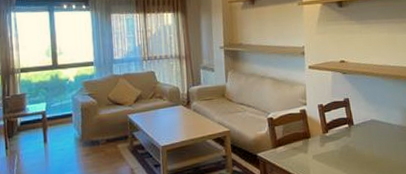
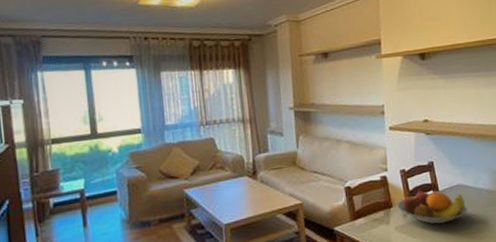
fruit bowl: none [314,123,380,155] -> present [396,189,468,224]

